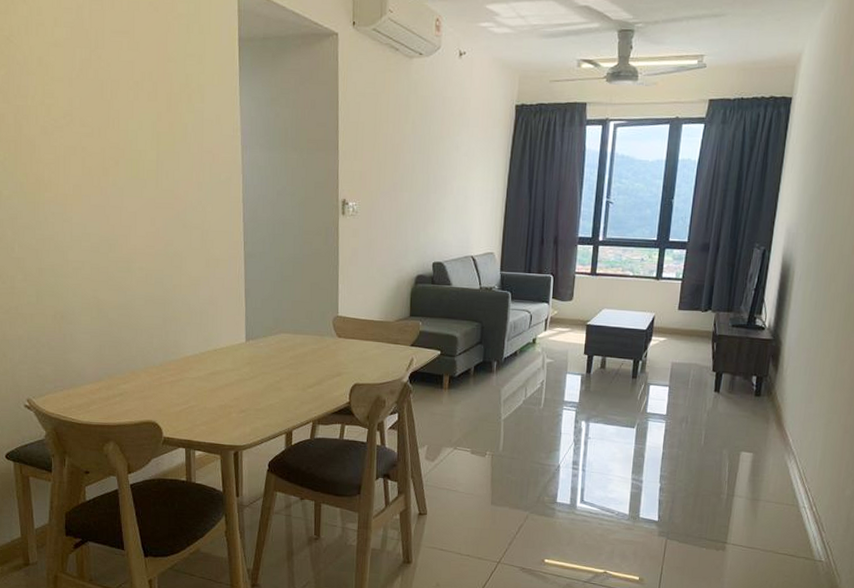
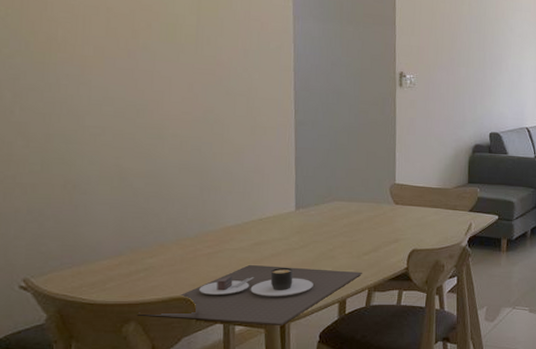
place setting: none [115,393,307,453] -> present [137,264,362,325]

